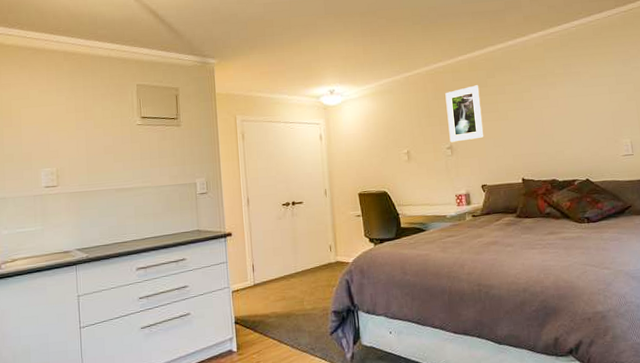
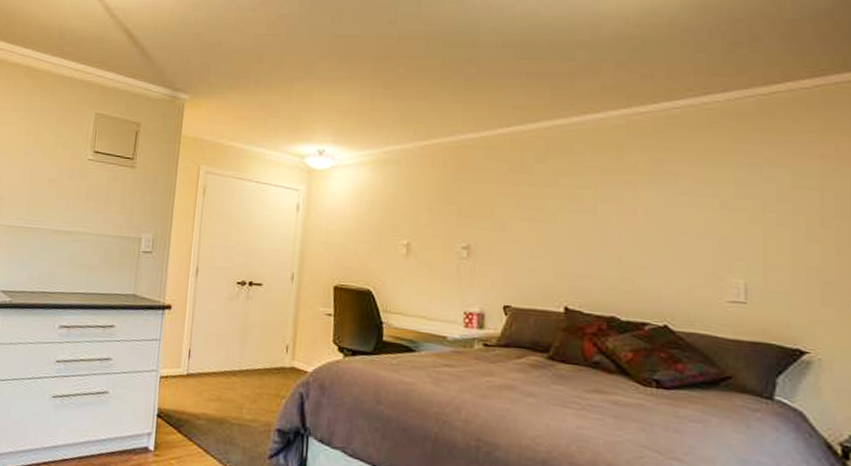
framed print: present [445,85,484,143] -> none [468,169,521,243]

